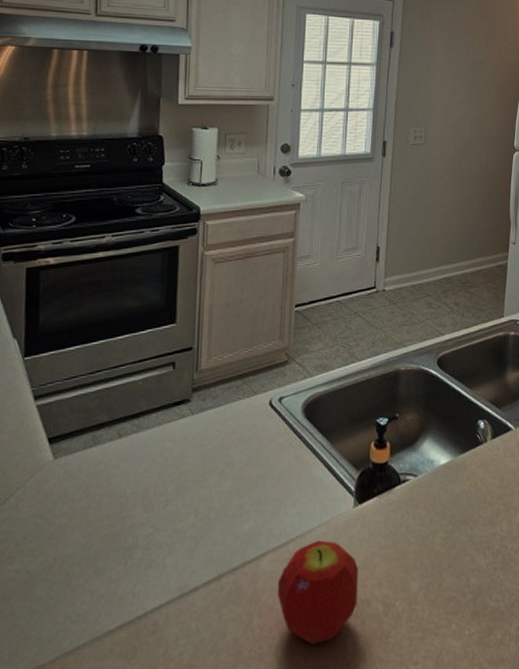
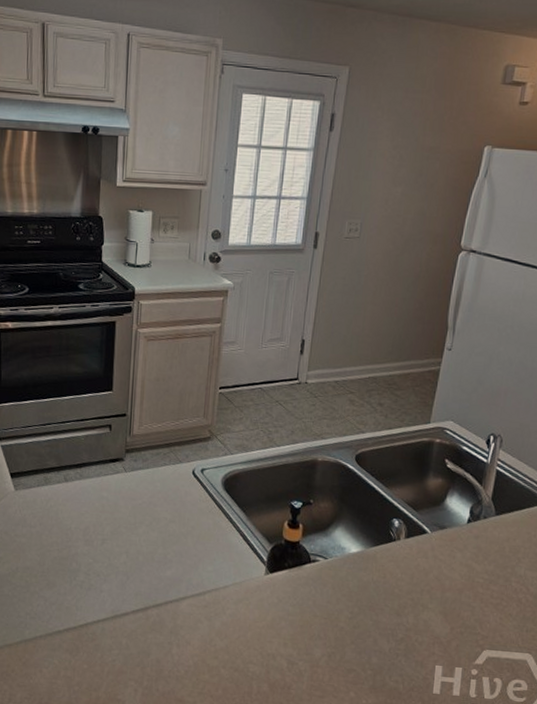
fruit: present [278,540,358,645] -> none [194,596,266,680]

